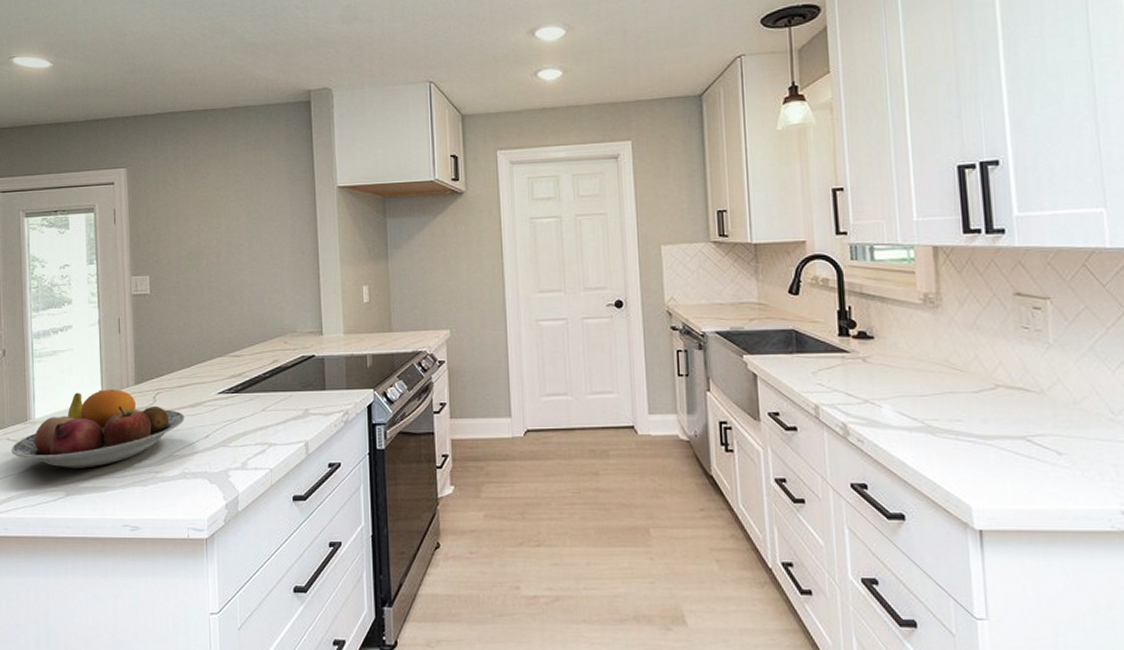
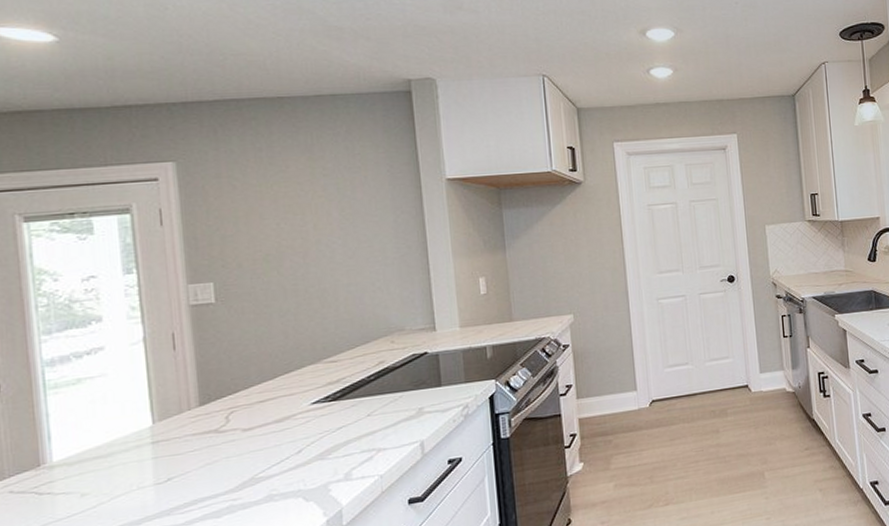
fruit bowl: present [11,389,185,468] -> none [16,414,269,514]

